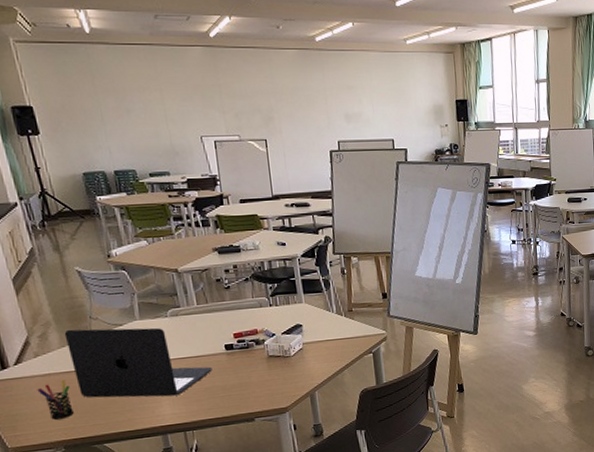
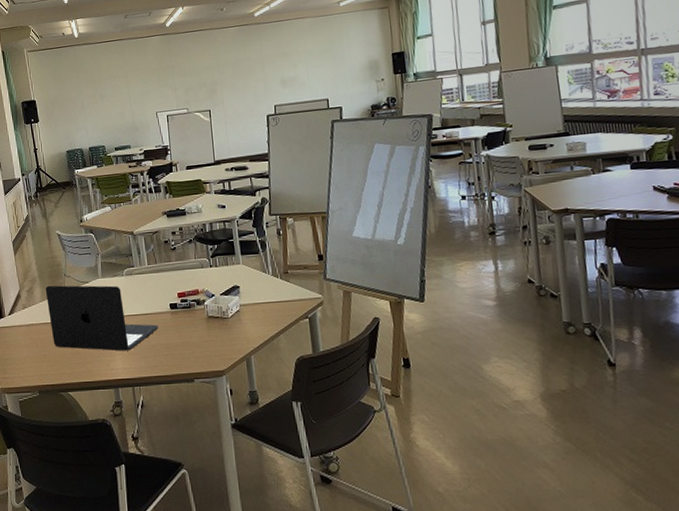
pen holder: present [37,380,74,420] -> none [23,330,48,366]

